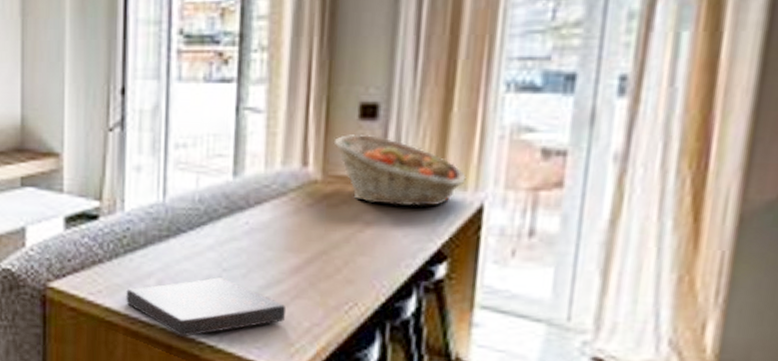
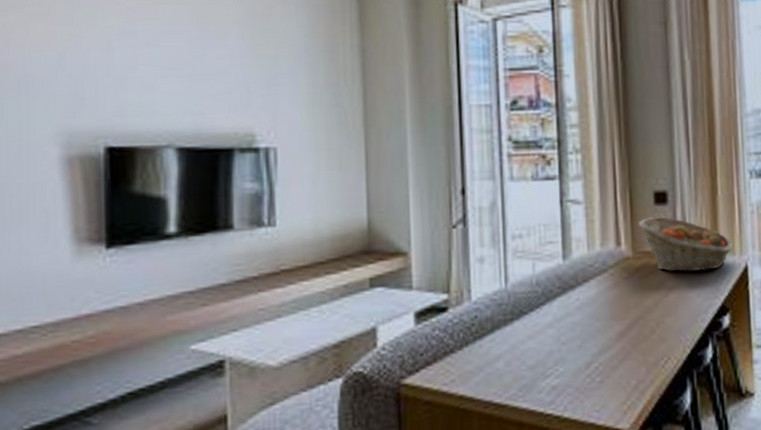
book: present [126,276,287,337] -> none [478,350,617,412]

